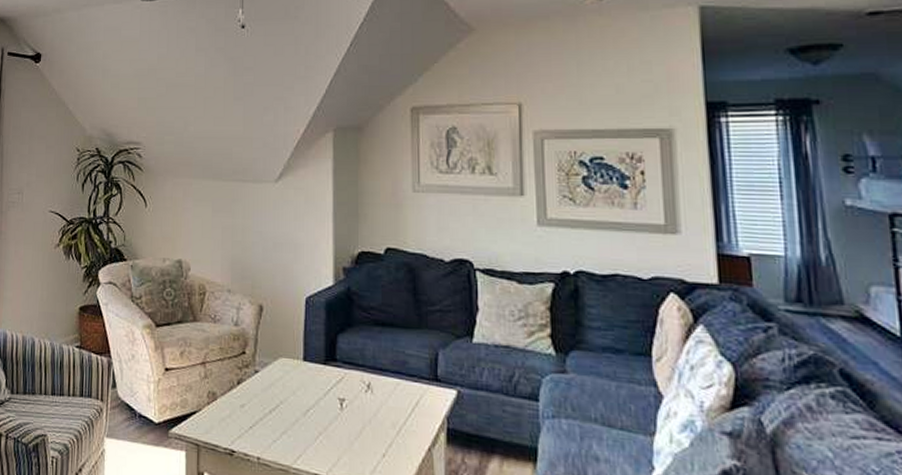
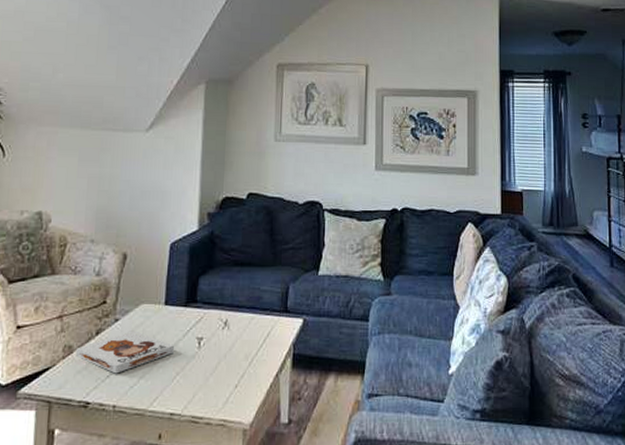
board game: none [219,384,315,426] -> present [75,330,174,374]

